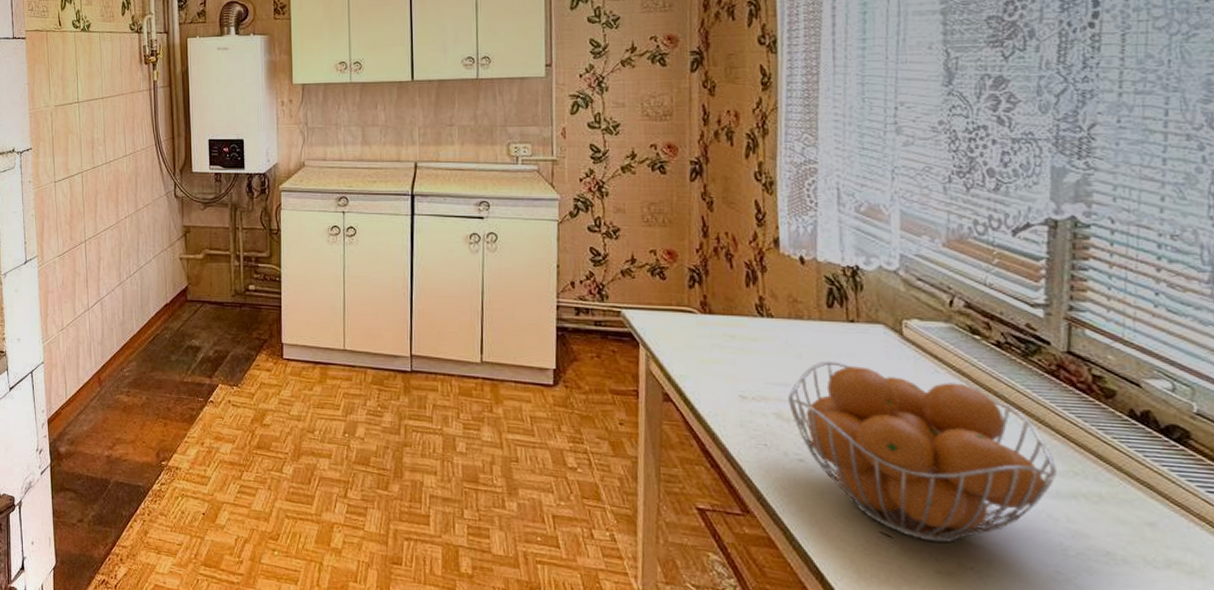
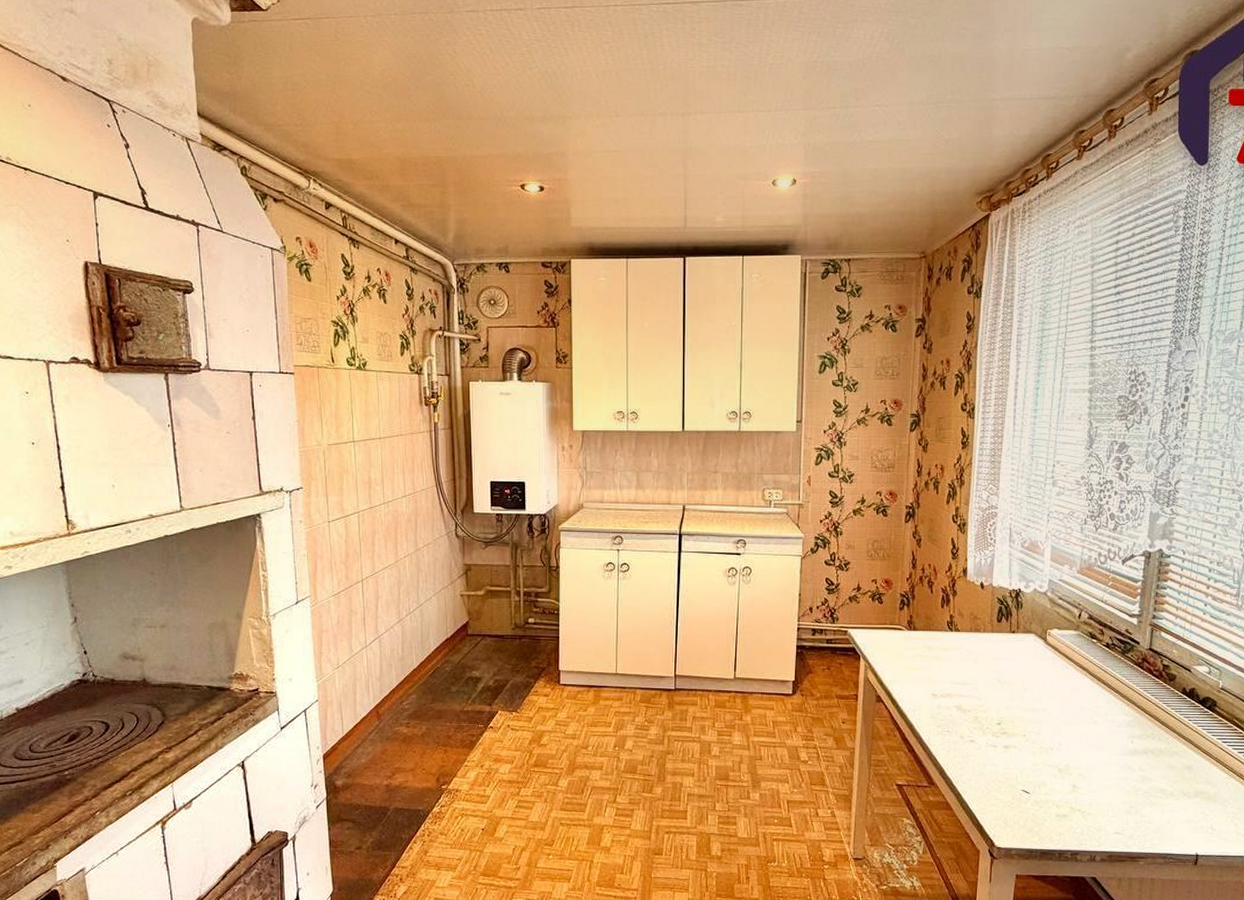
fruit basket: present [788,360,1057,543] -> none [966,663,1136,794]

